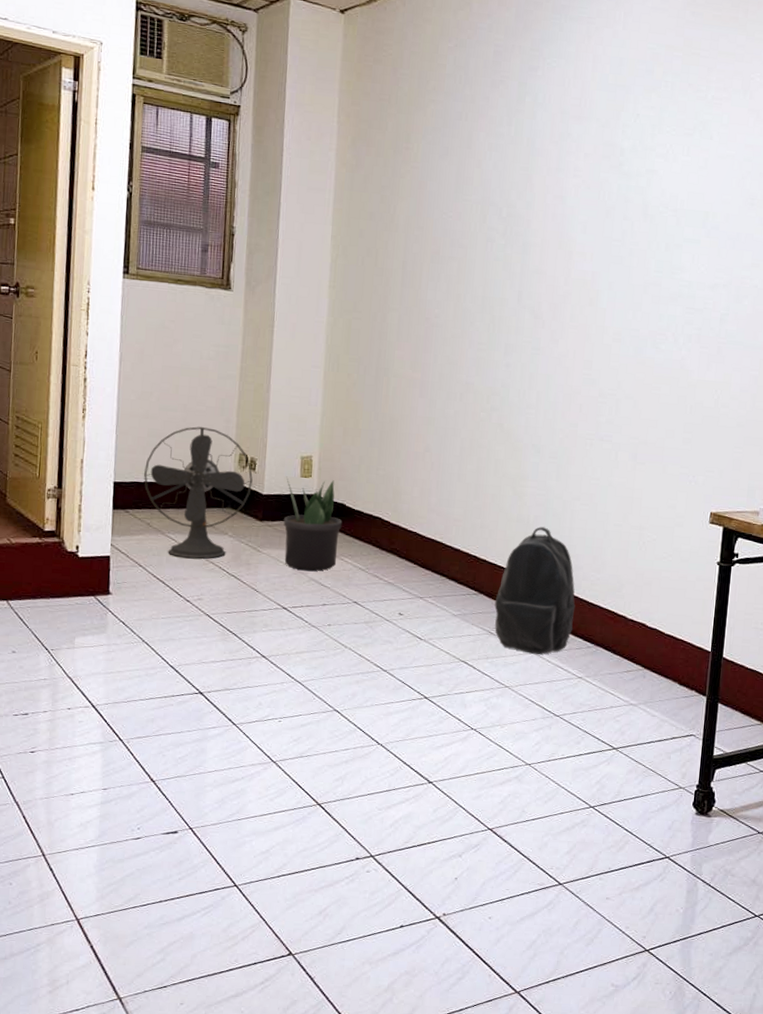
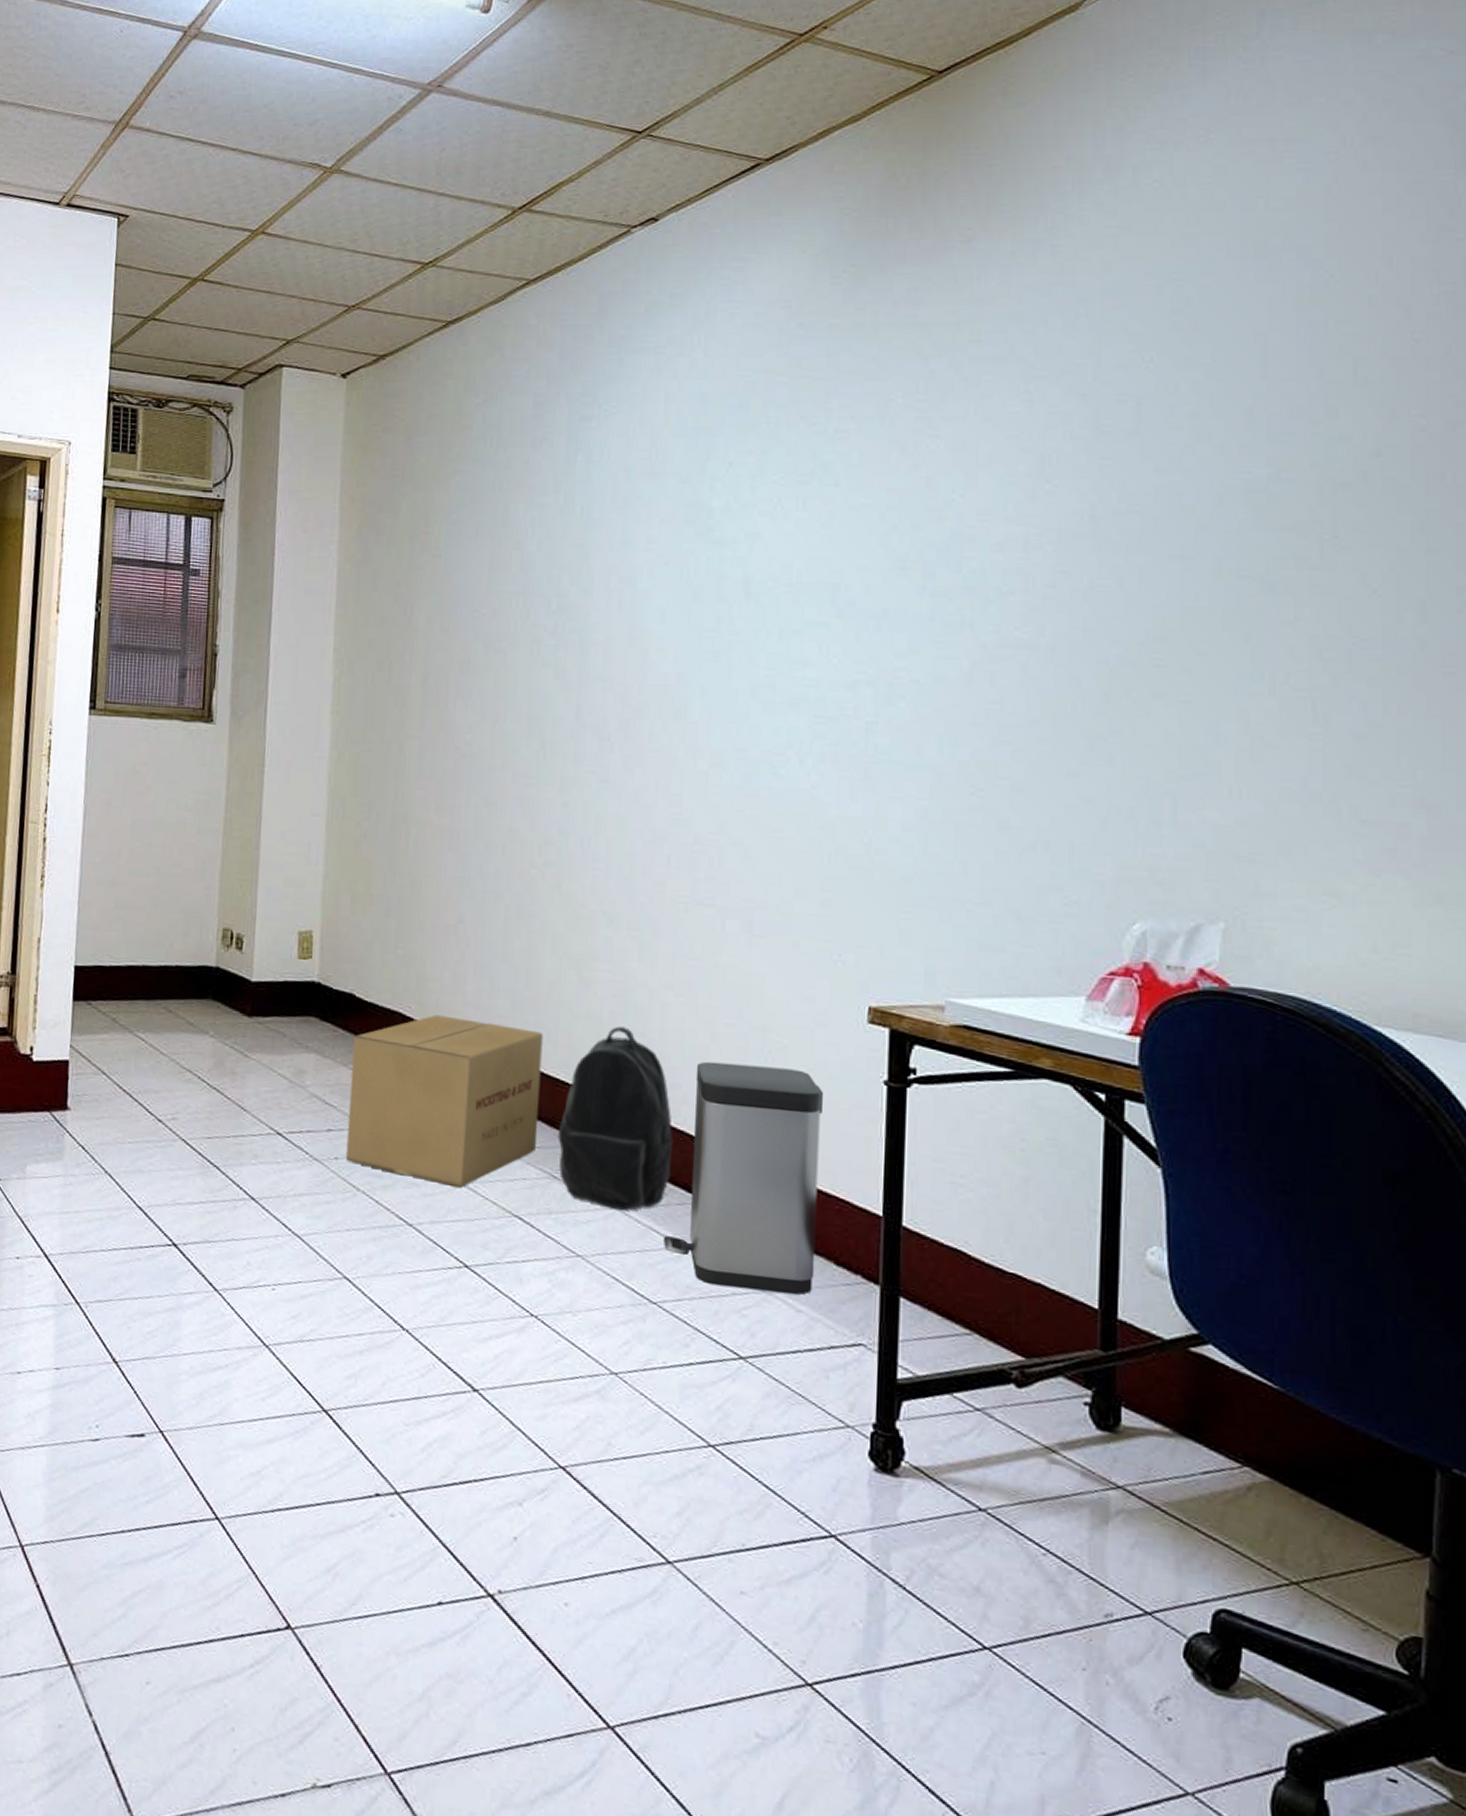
electric fan: present [144,426,253,559] -> none [109,895,239,1066]
planter: present [284,476,342,571] -> none [277,958,352,1084]
box: none [336,519,486,643] -> present [345,1014,543,1188]
pedal bin: none [565,550,677,705] -> present [662,1061,823,1295]

